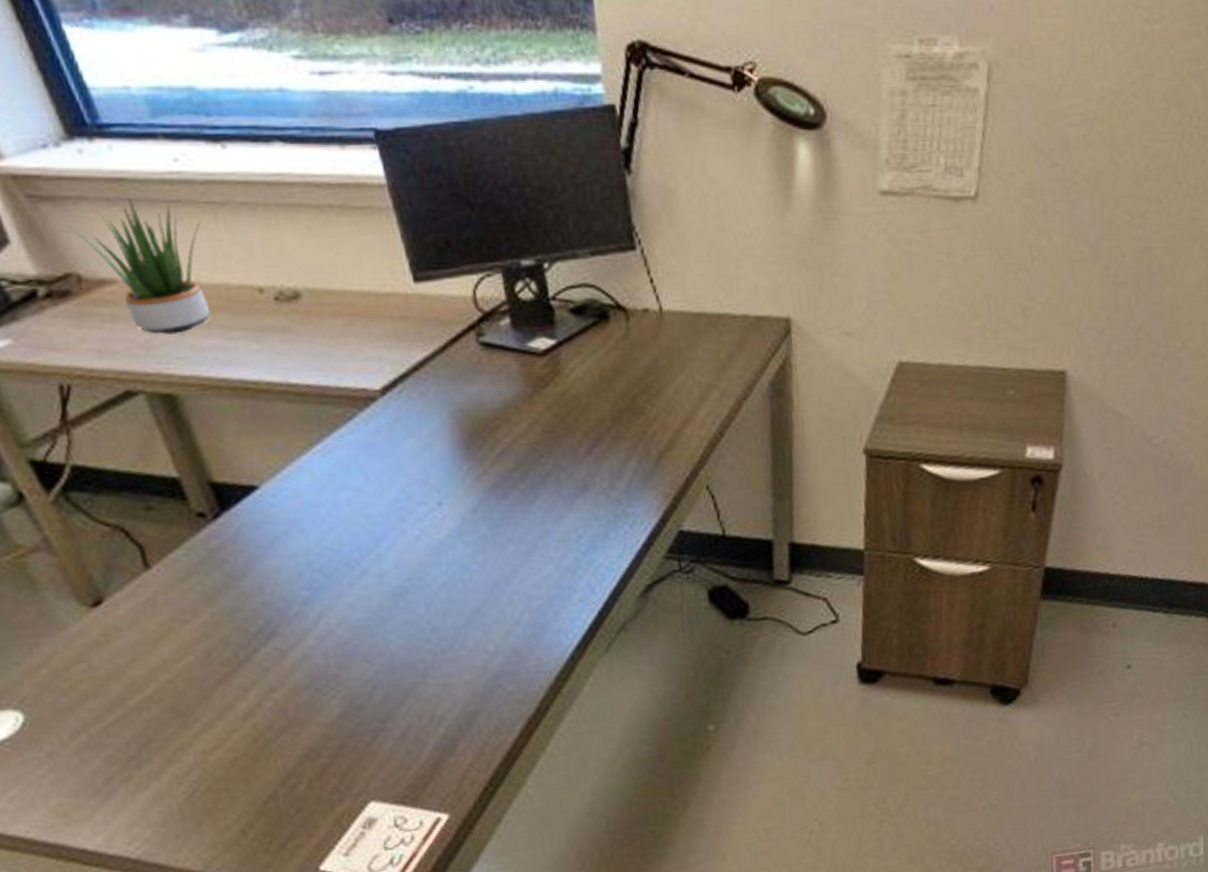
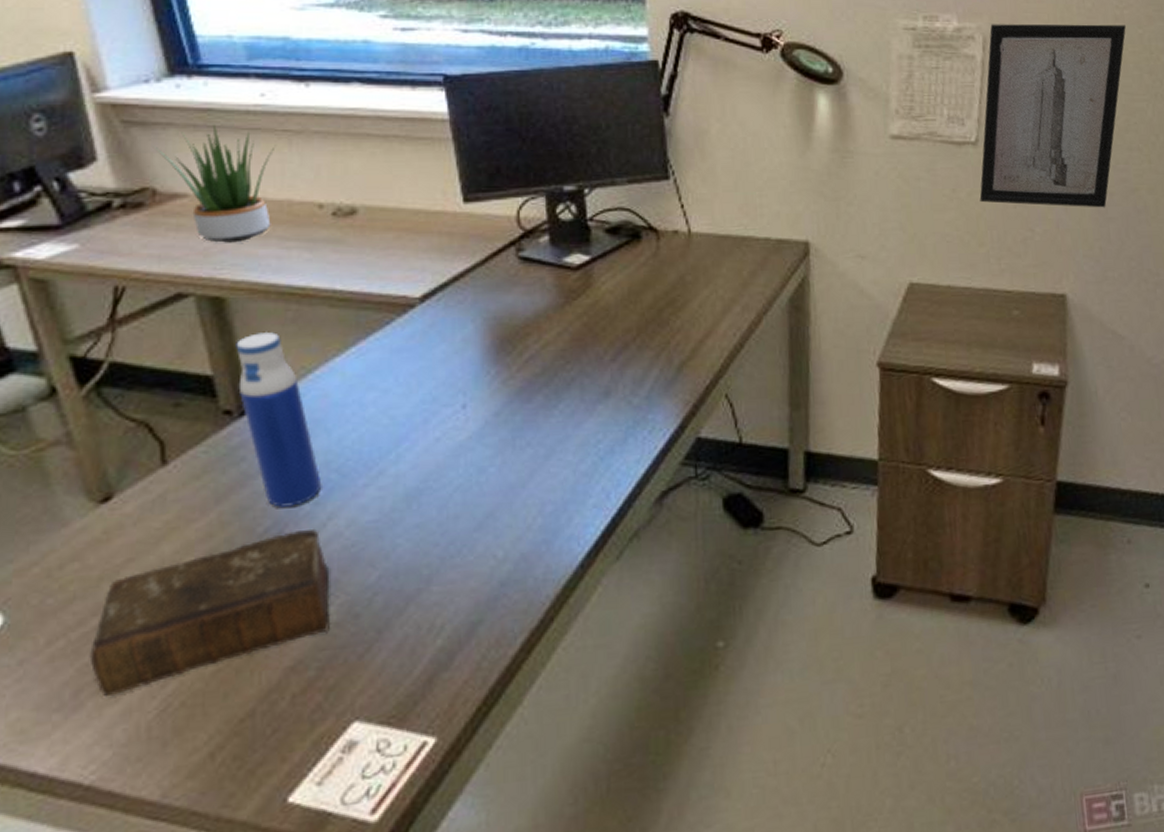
book: none [112,627,336,784] -> present [90,528,331,698]
water bottle: none [196,429,307,608] -> present [236,331,320,507]
wall art: none [977,44,1155,272] -> present [979,24,1126,208]

